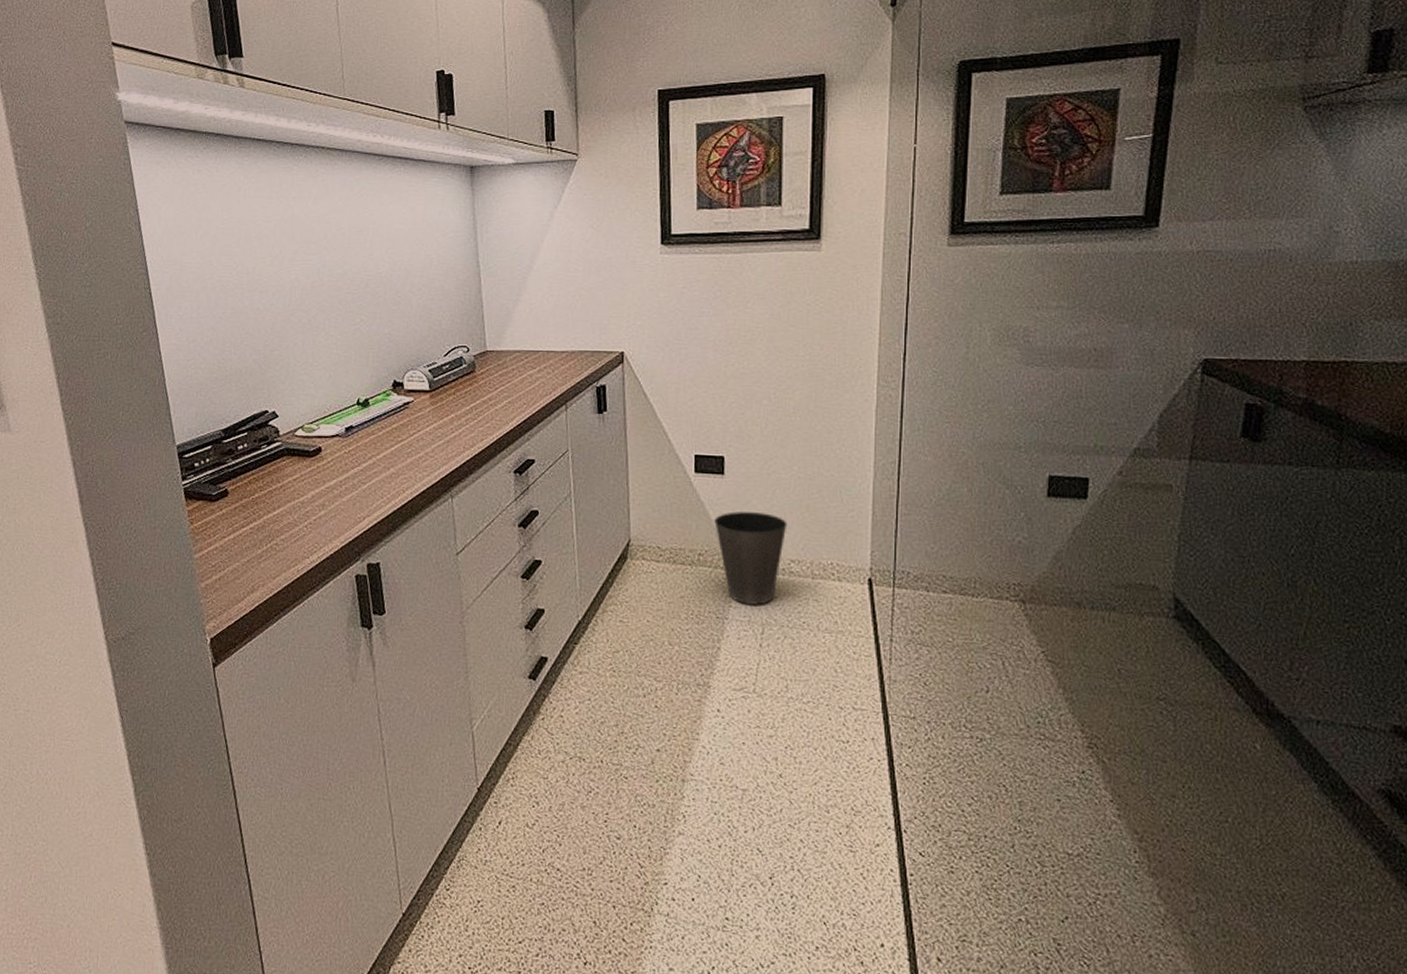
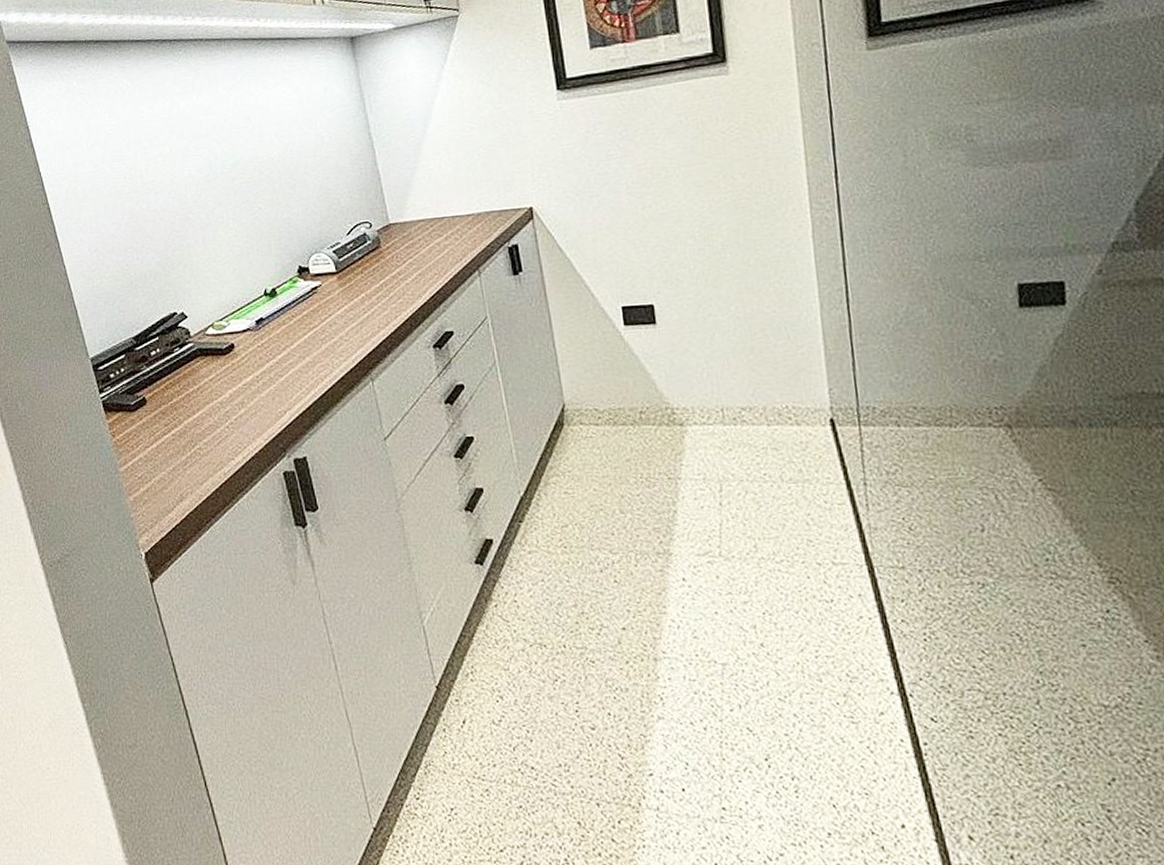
waste basket: present [714,511,788,605] -> none [652,360,733,461]

